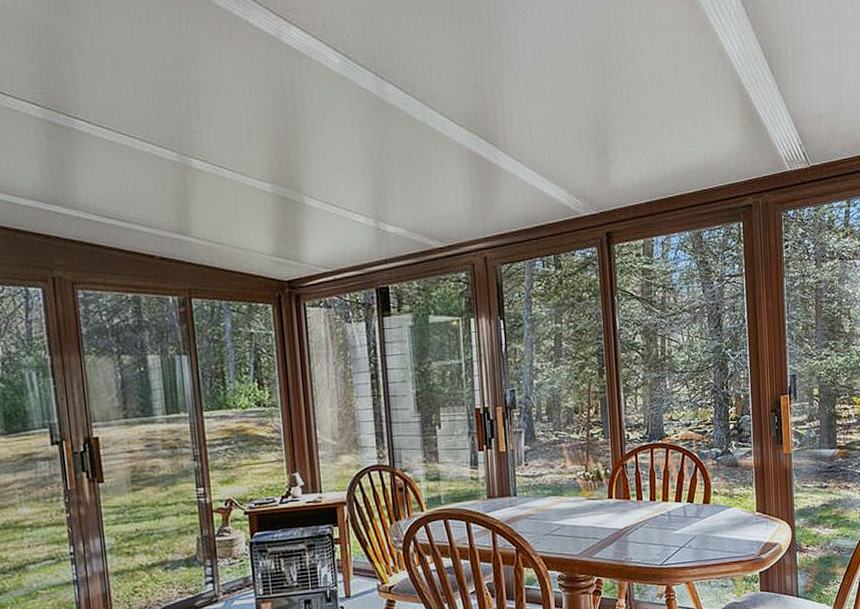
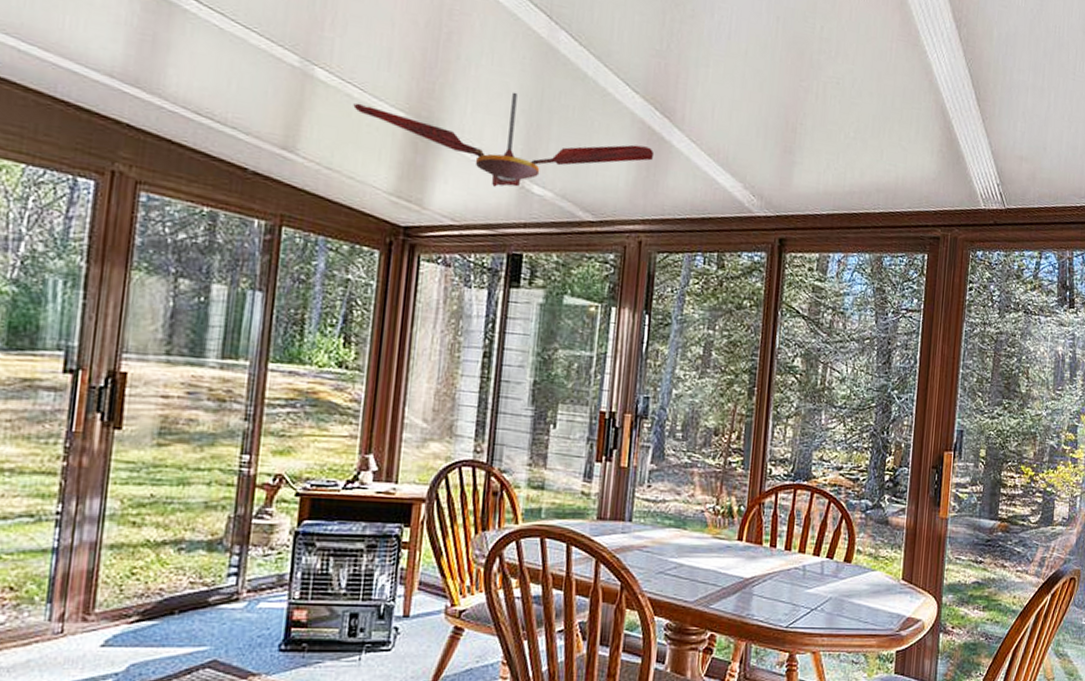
ceiling fan: none [228,147,485,233] -> present [353,92,655,187]

